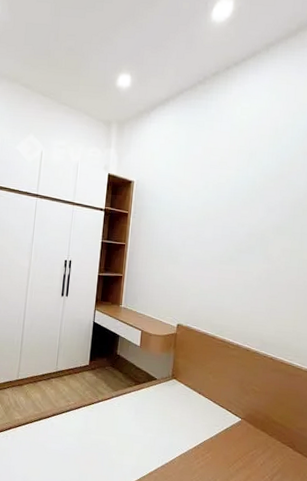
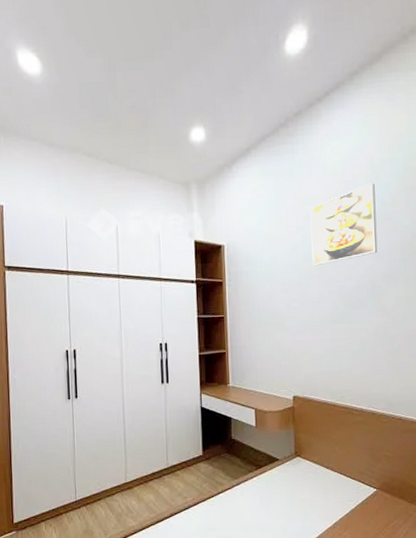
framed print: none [211,144,276,211] -> present [310,183,378,266]

